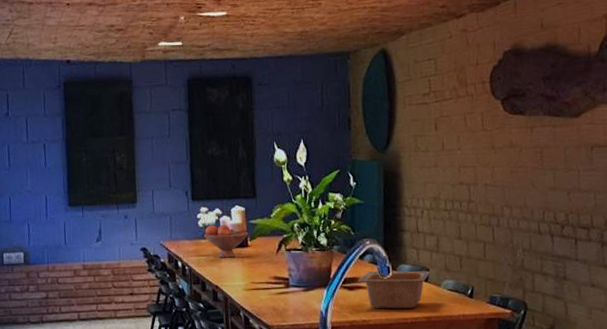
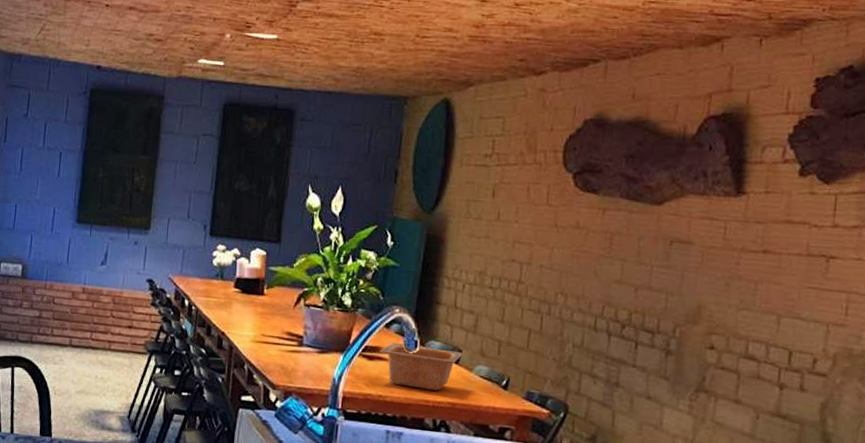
fruit bowl: present [204,224,249,258] -> none [217,265,267,304]

